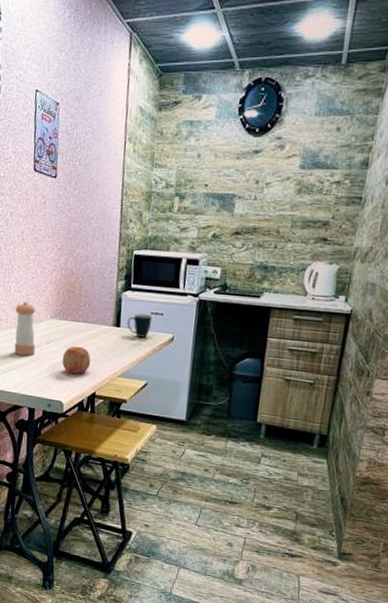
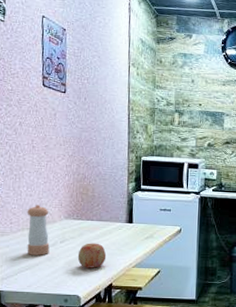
mug: present [127,313,153,338] -> none [139,210,162,231]

